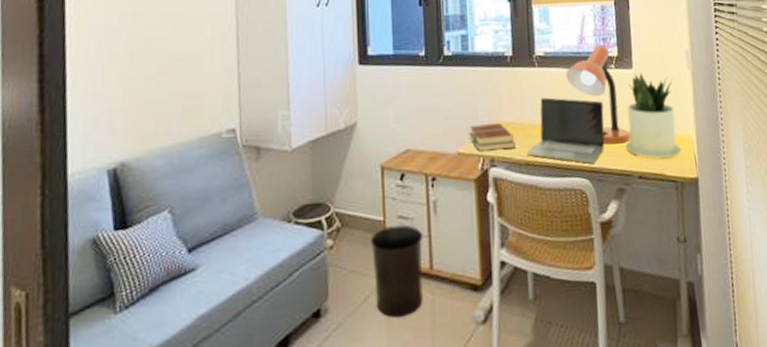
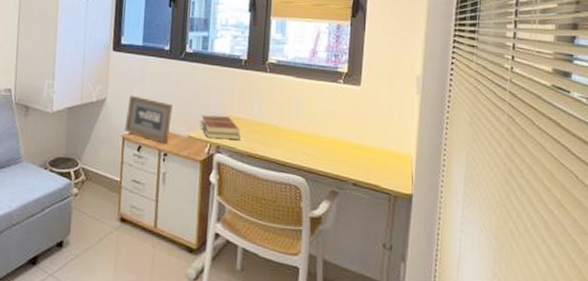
waste bin: present [370,224,424,318] -> none [107,186,152,261]
picture frame: none [382,114,436,167] -> present [124,95,172,145]
laptop: present [526,97,605,165] -> none [249,100,327,166]
desk lamp: present [566,44,630,144] -> none [295,60,350,152]
planter: present [624,73,682,159] -> none [343,90,400,173]

